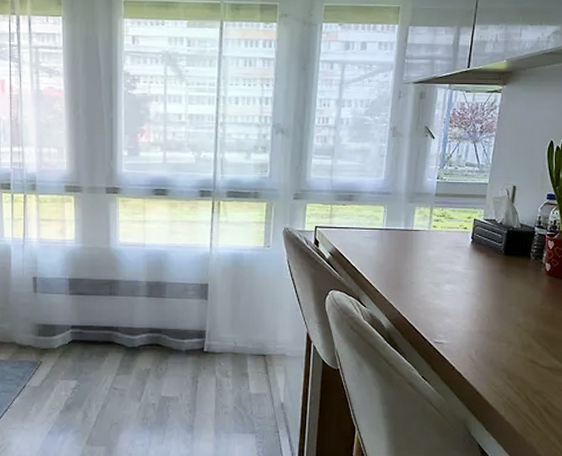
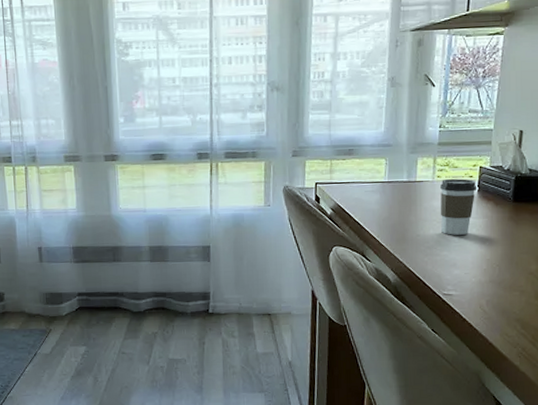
coffee cup: none [435,230,471,285] -> present [440,179,477,235]

